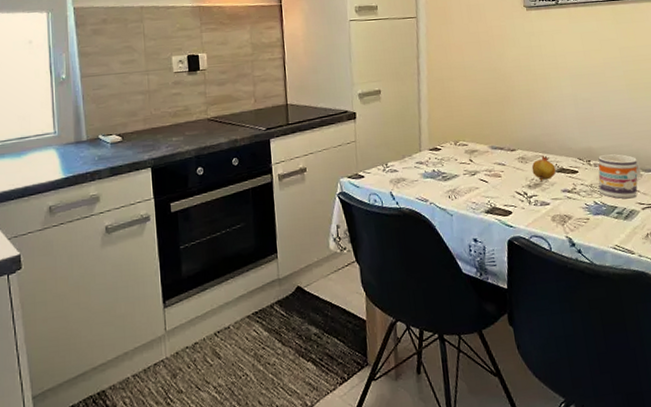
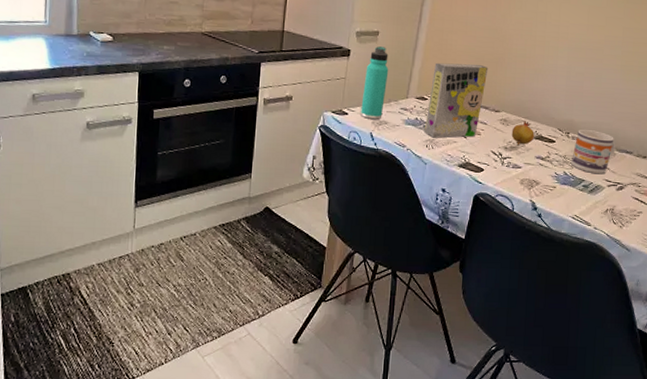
thermos bottle: none [374,104,399,179] -> present [361,46,389,120]
cereal box: none [441,107,497,188] -> present [425,62,489,138]

